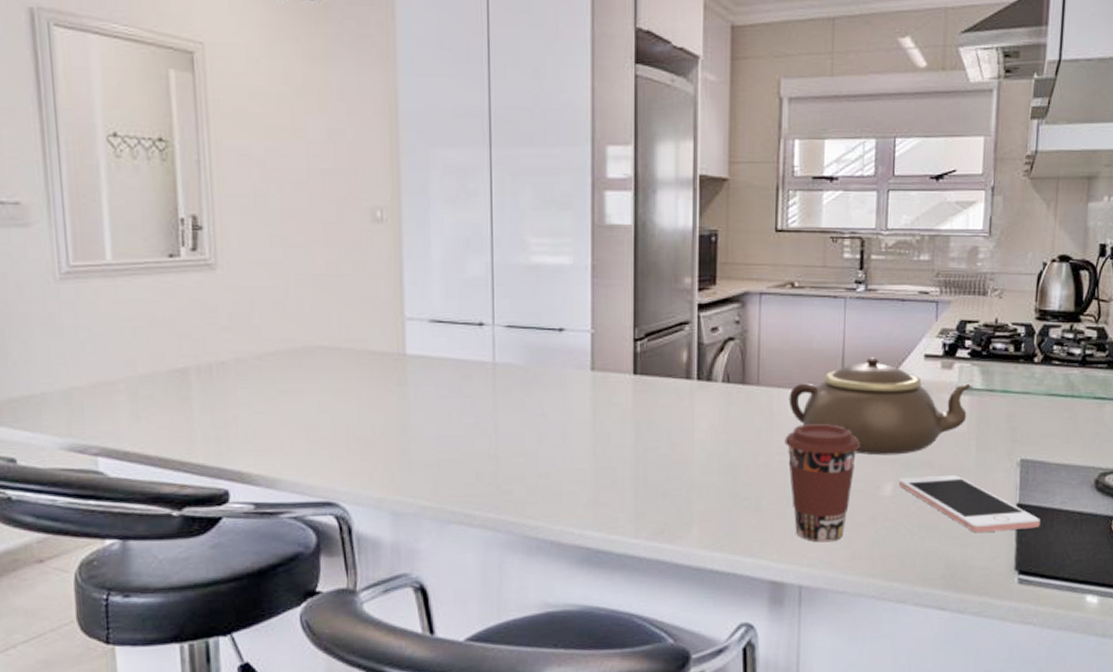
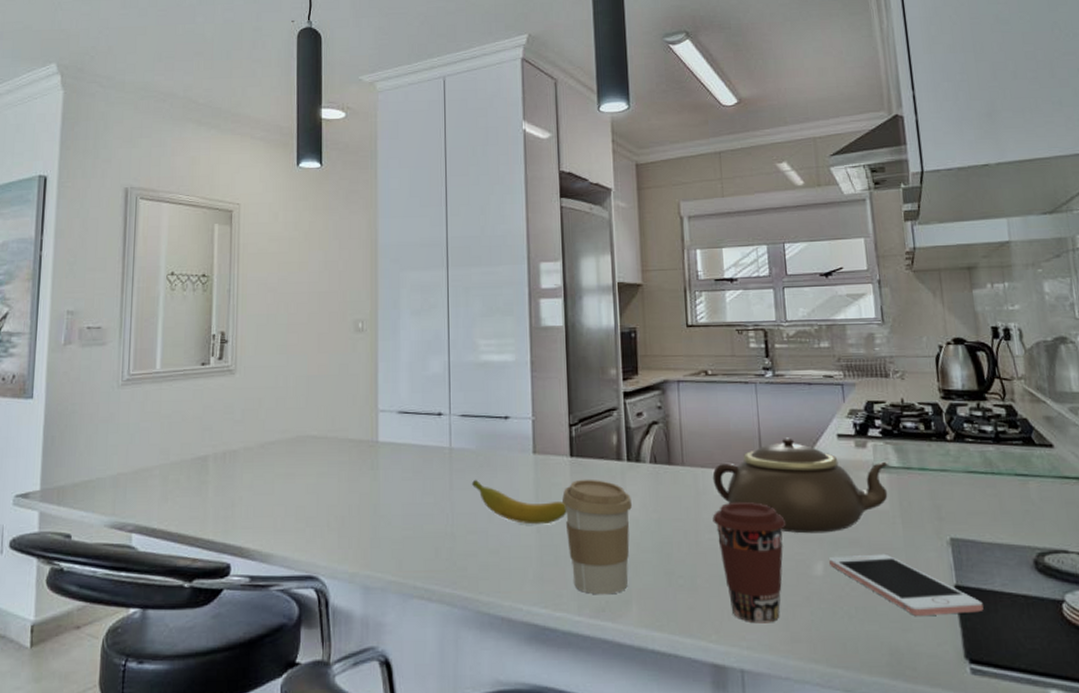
banana: none [518,397,627,447] -> present [471,479,567,525]
coffee cup: none [623,398,699,518] -> present [562,479,632,595]

